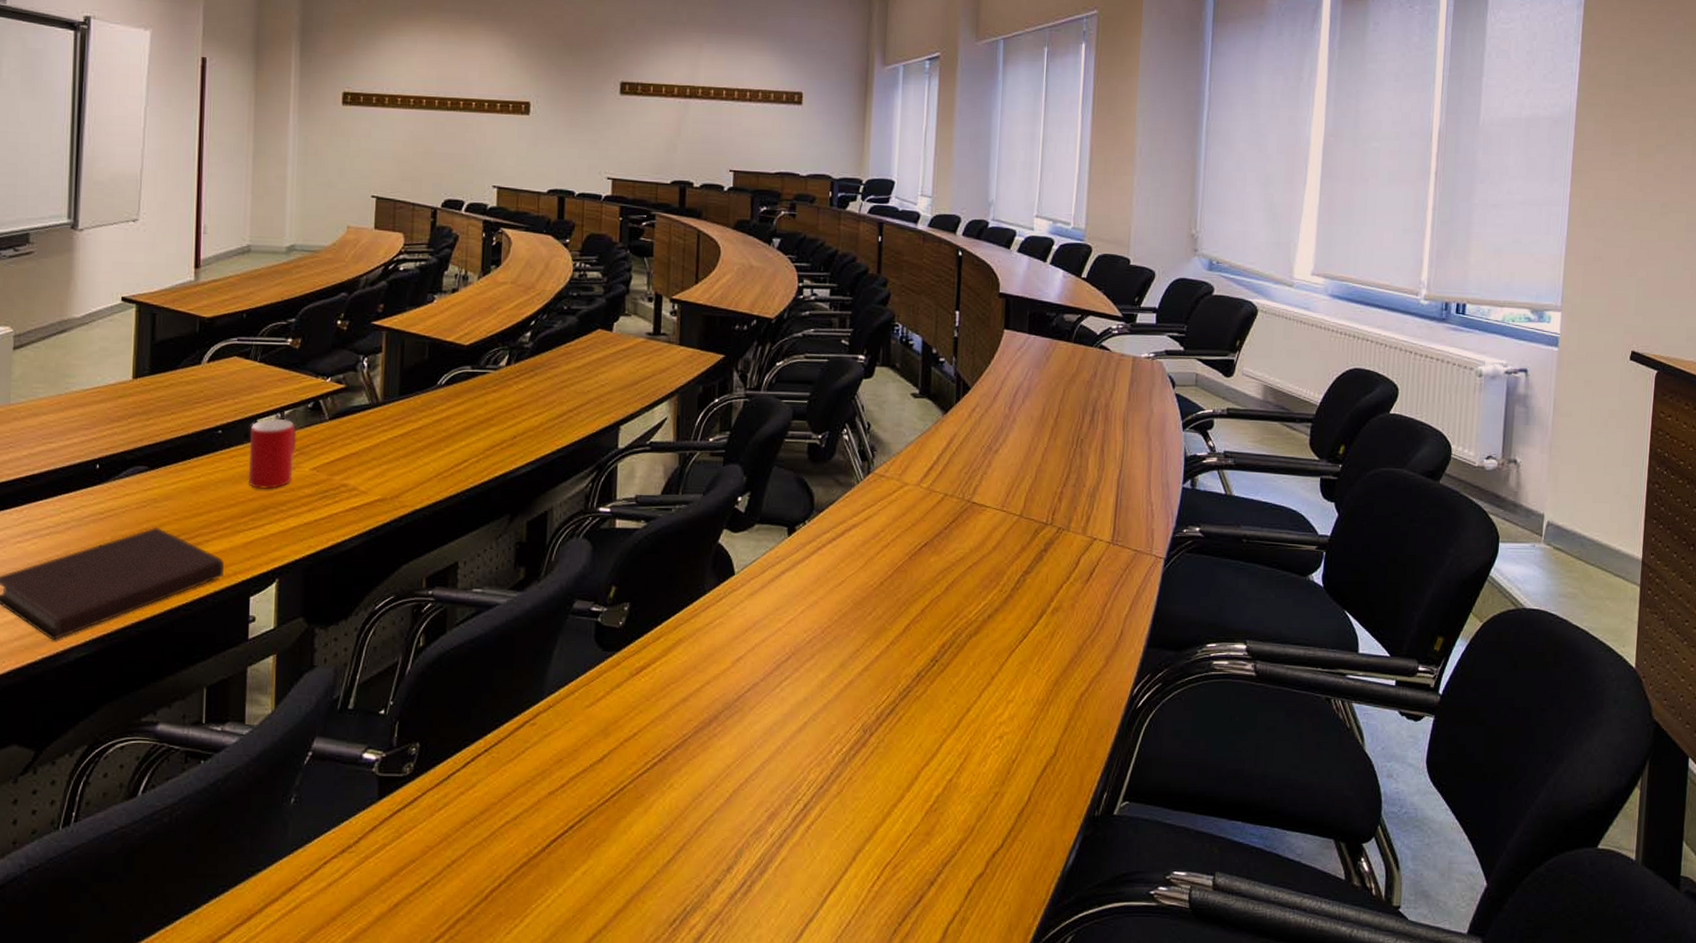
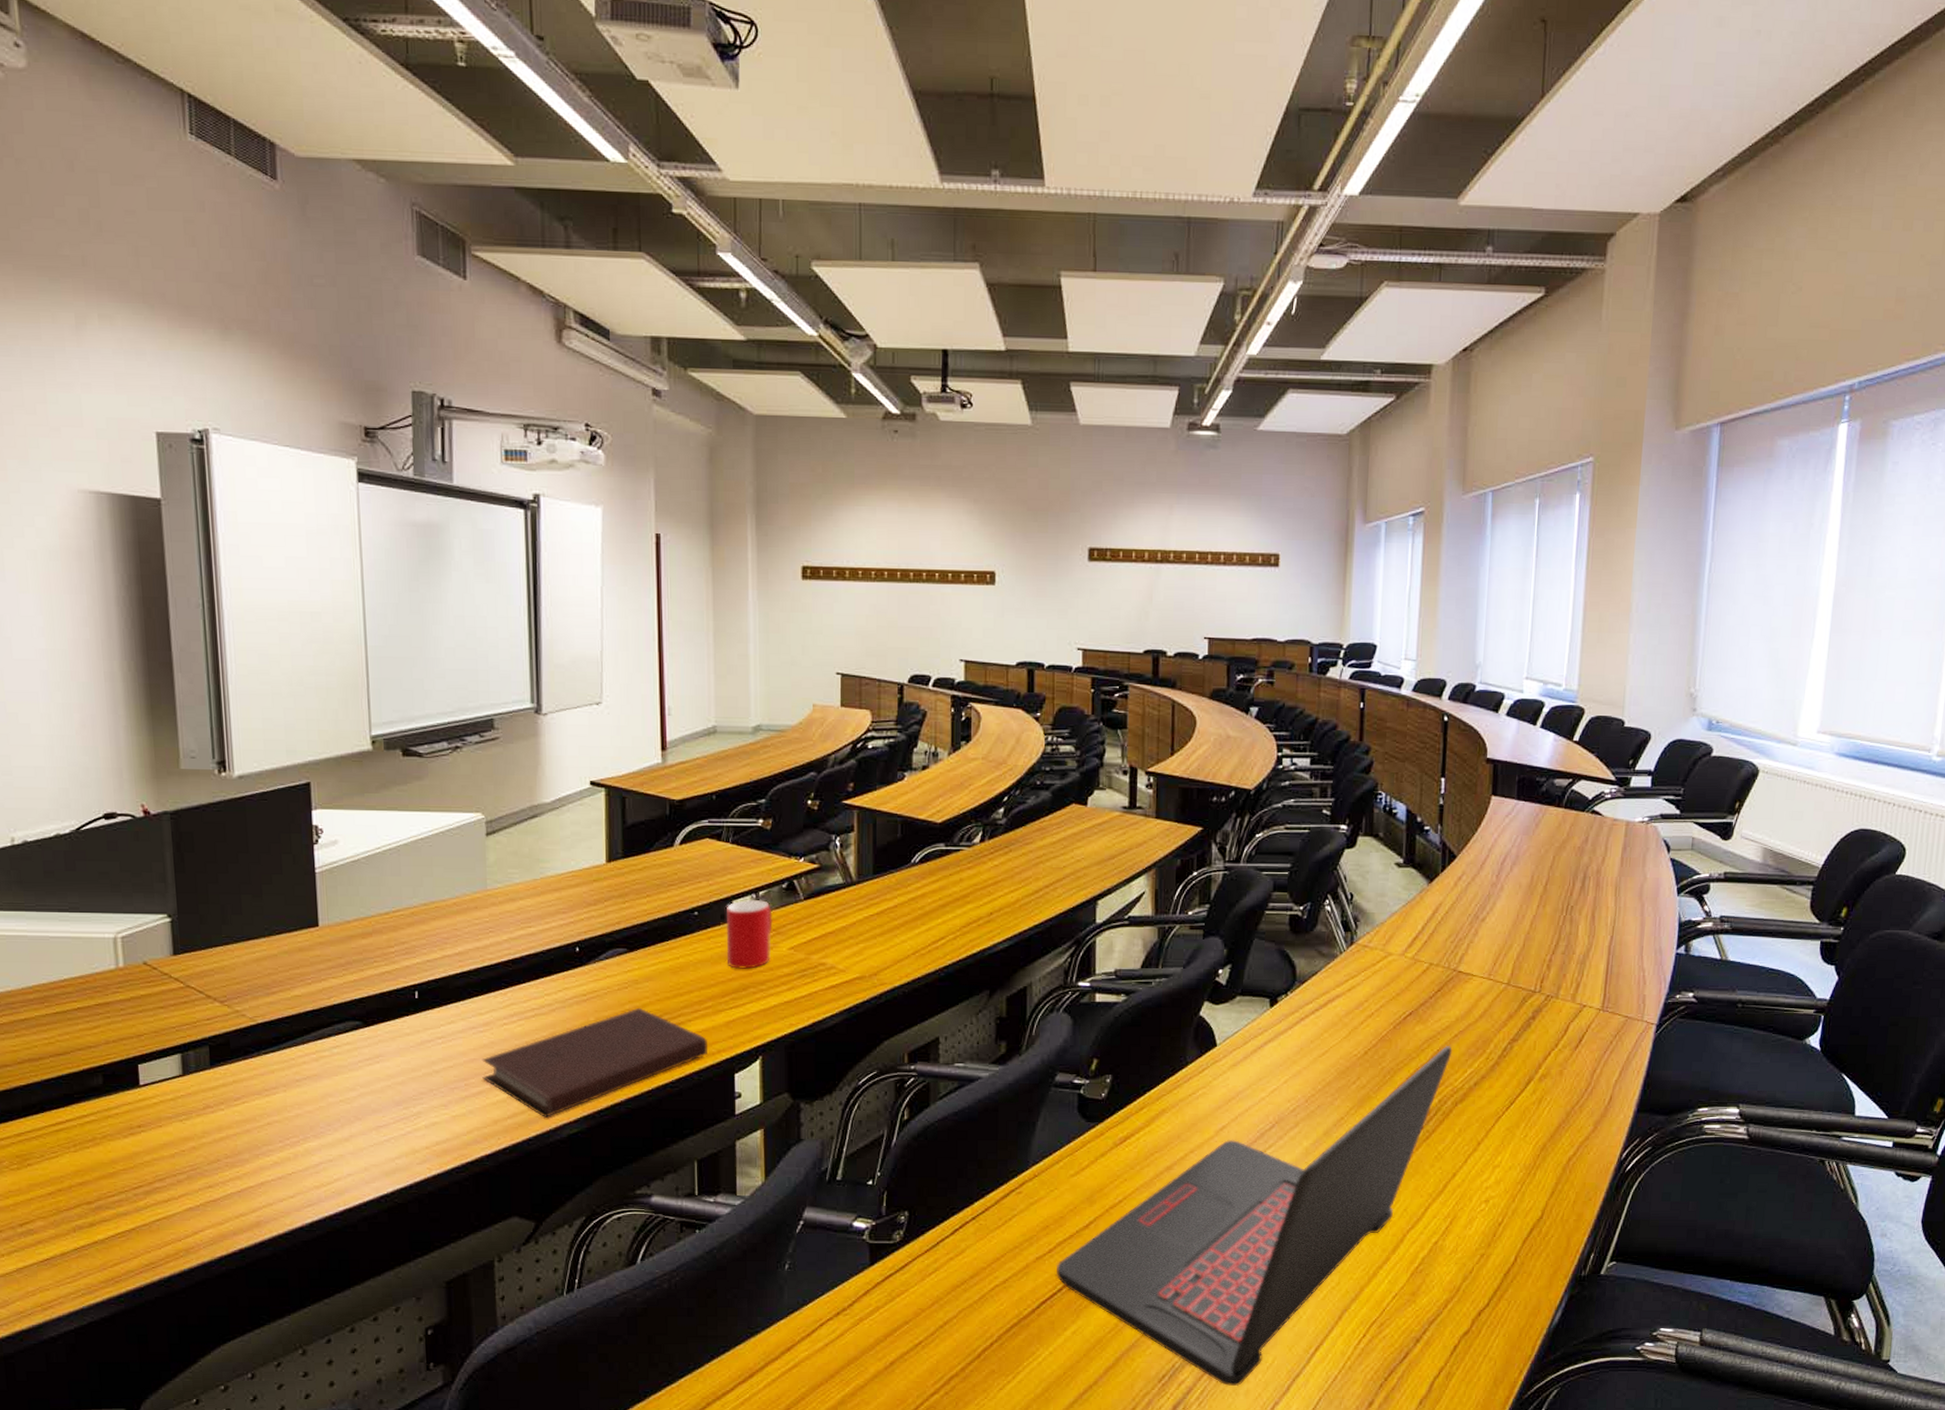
laptop: none [567,576,967,931] -> present [1055,1045,1453,1386]

